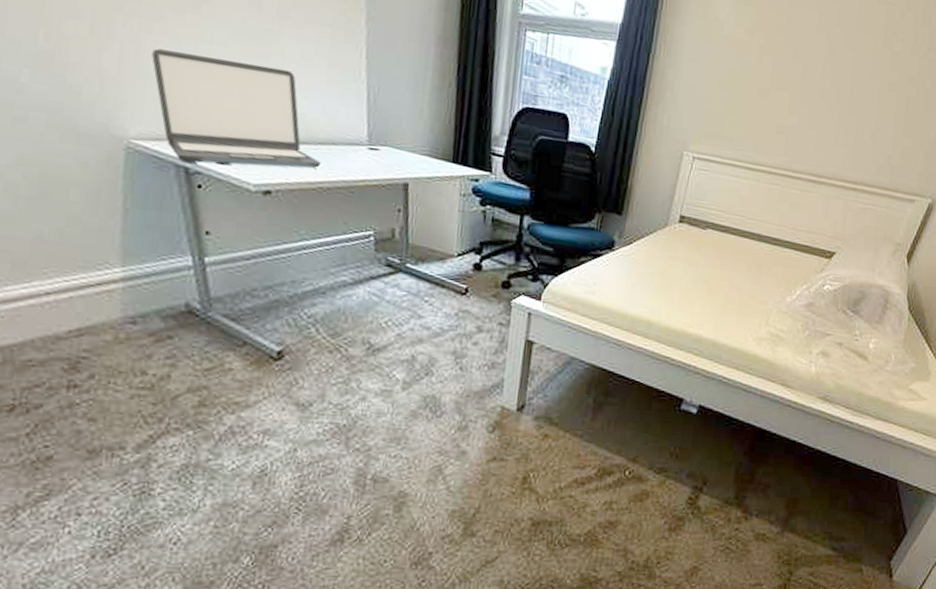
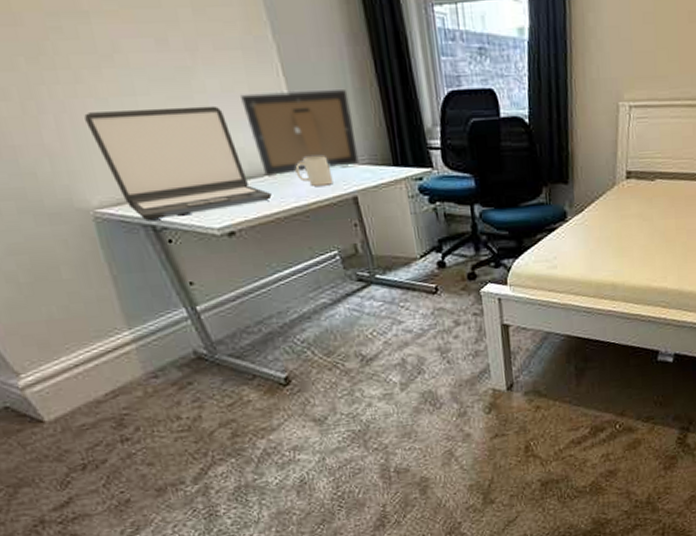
picture frame: none [317,65,425,153] -> present [240,90,359,176]
mug: none [352,135,389,167] -> present [295,156,333,186]

